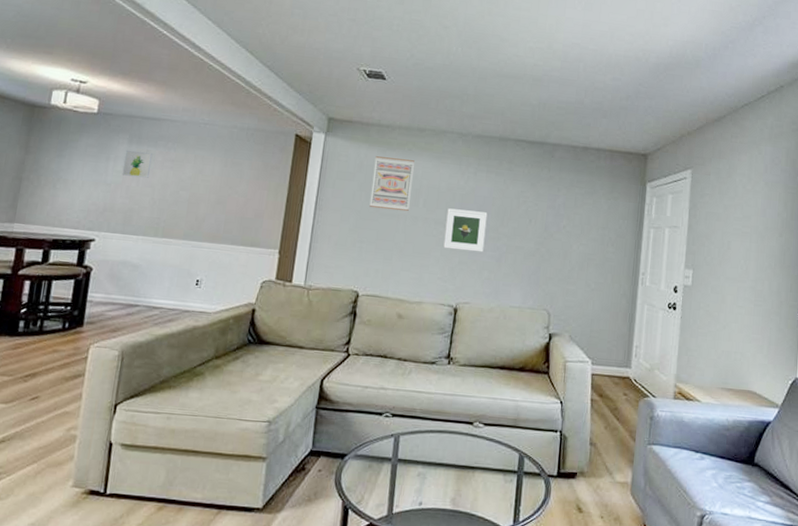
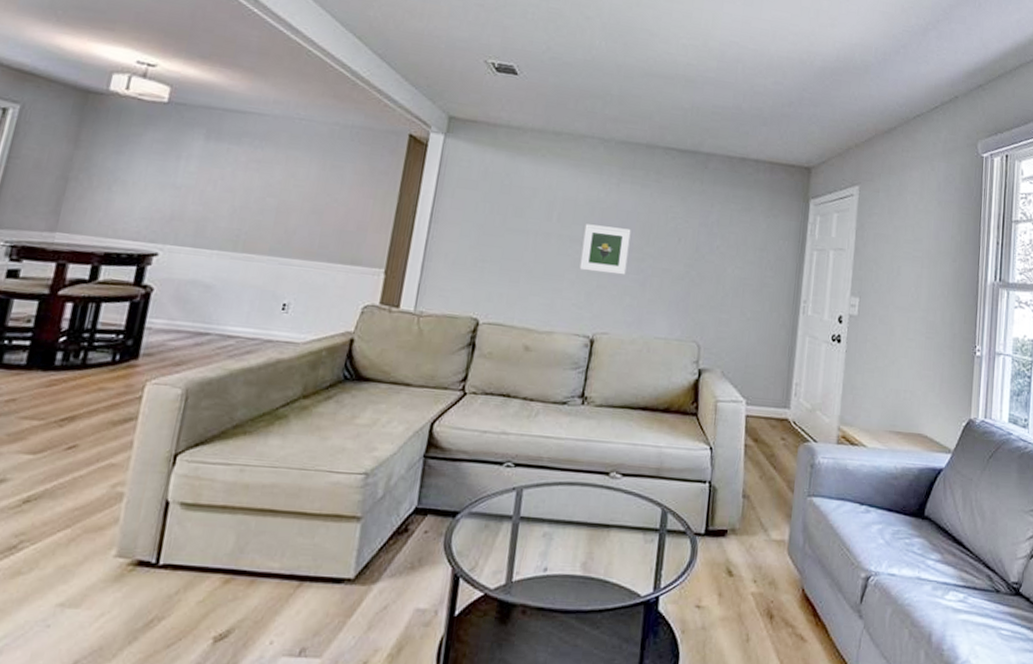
wall art: present [122,150,153,178] -> none [195,147,235,181]
wall art: present [369,156,416,212] -> none [494,162,550,227]

